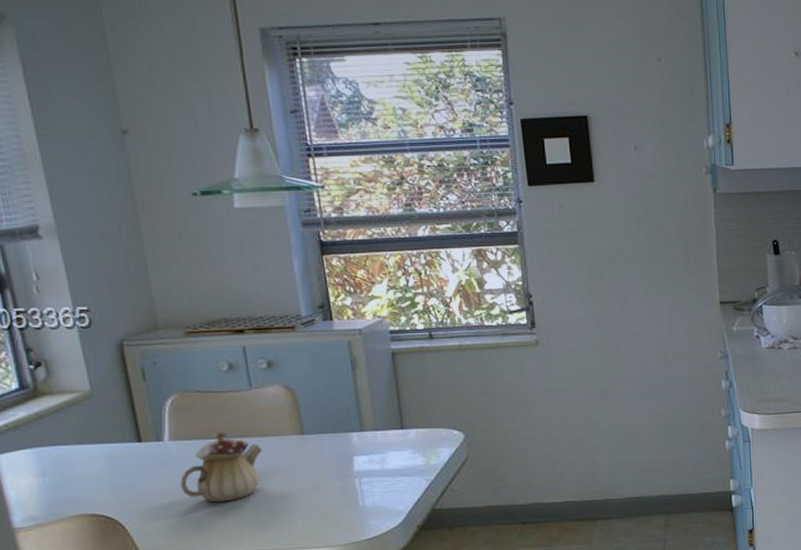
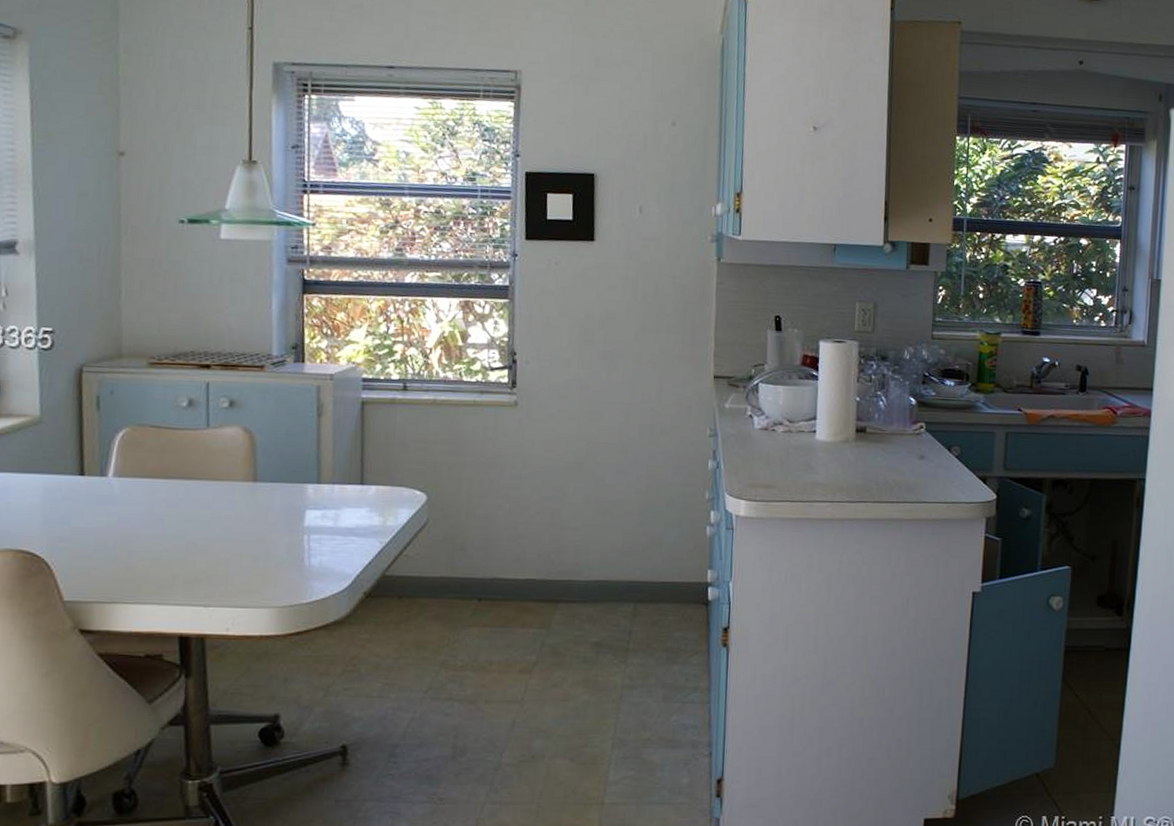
teapot: present [180,431,262,503] -> none [117,471,210,549]

